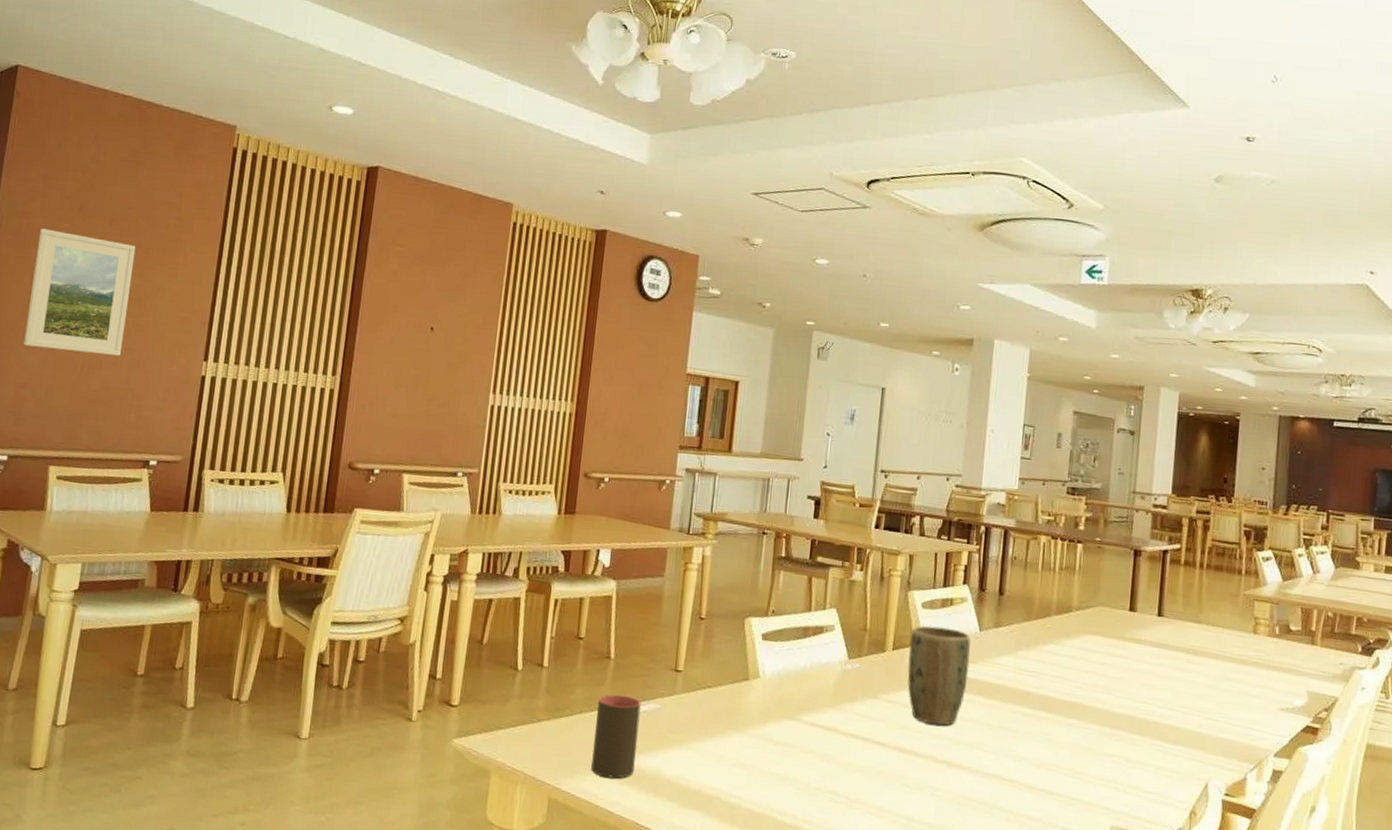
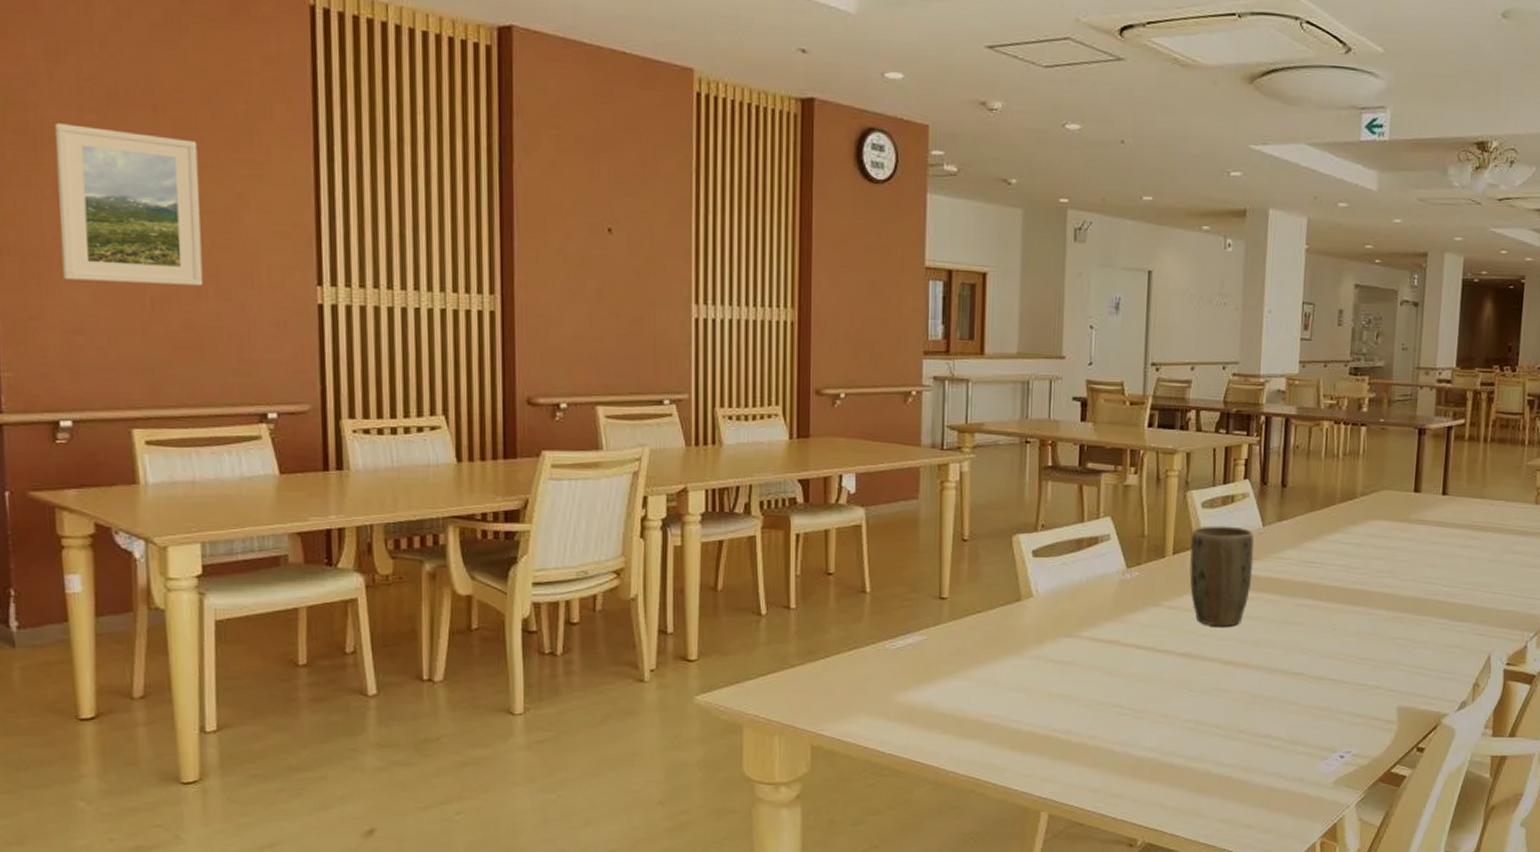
cup: present [591,694,641,779] -> none [856,629,905,717]

